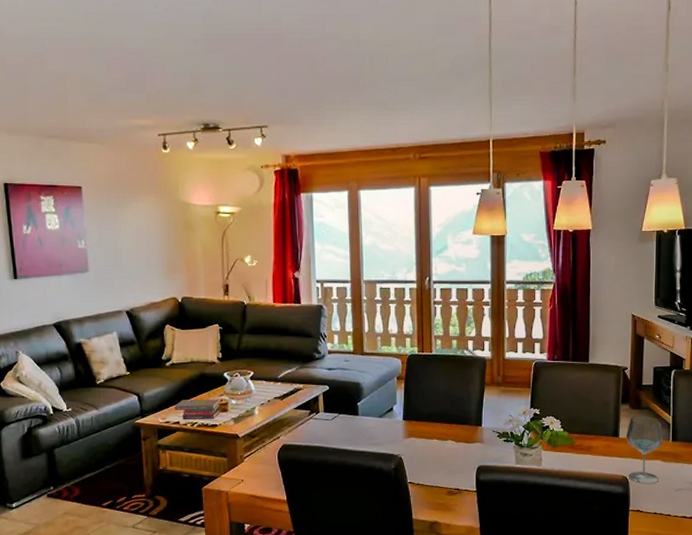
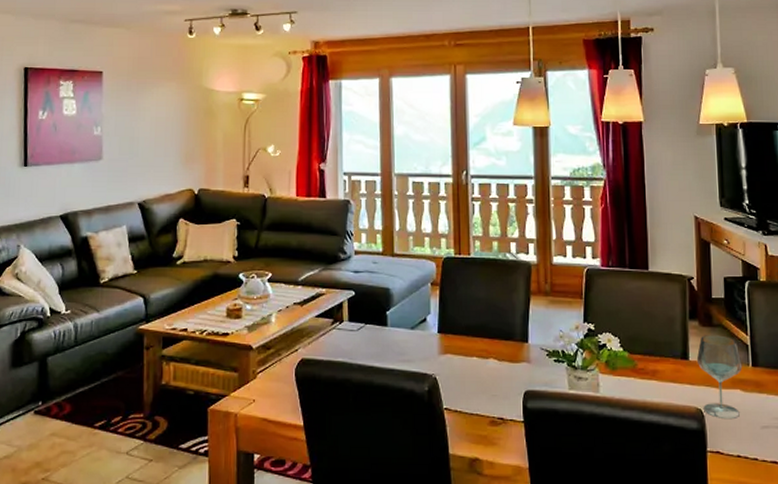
books: present [174,399,220,420] -> none [183,303,234,328]

